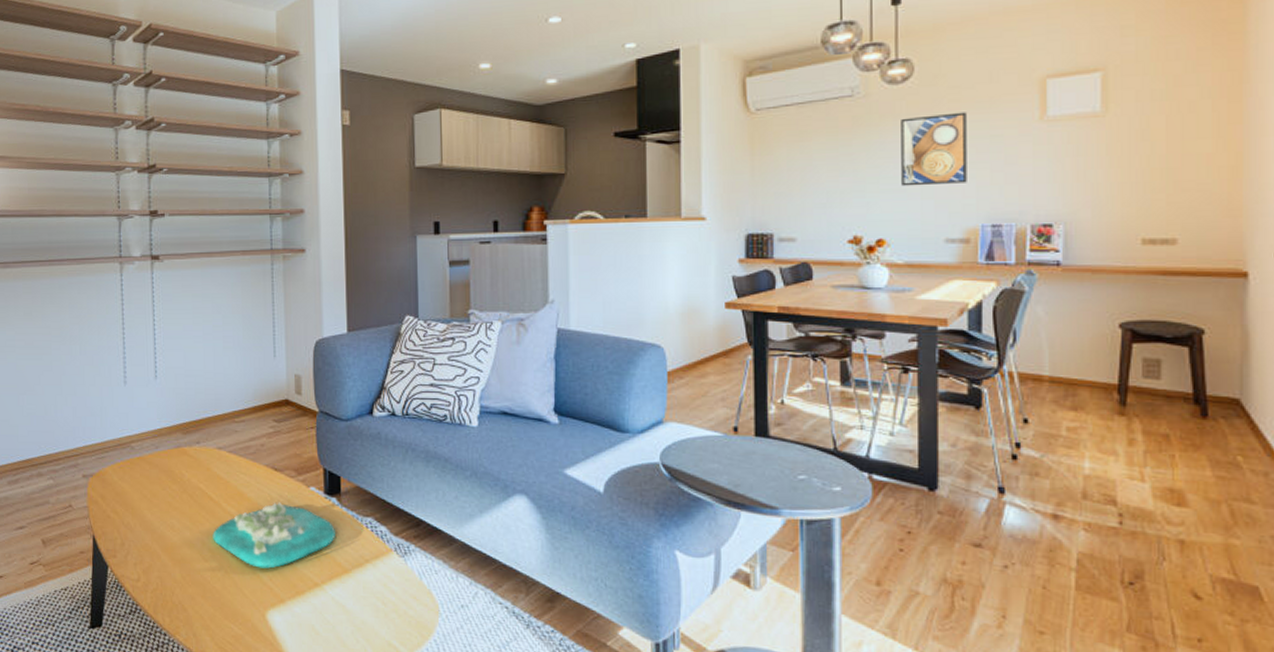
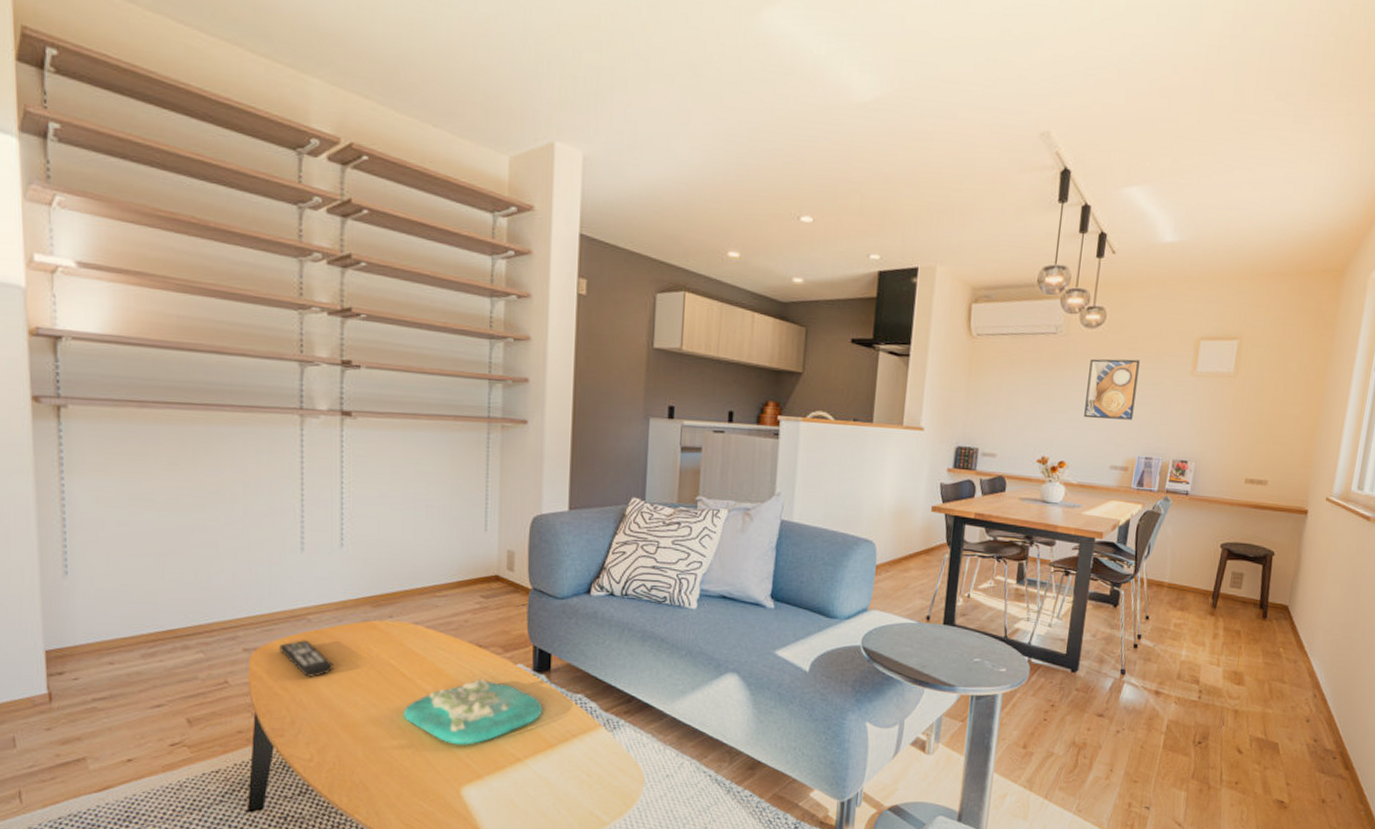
remote control: none [110,466,153,501] -> present [279,640,333,677]

